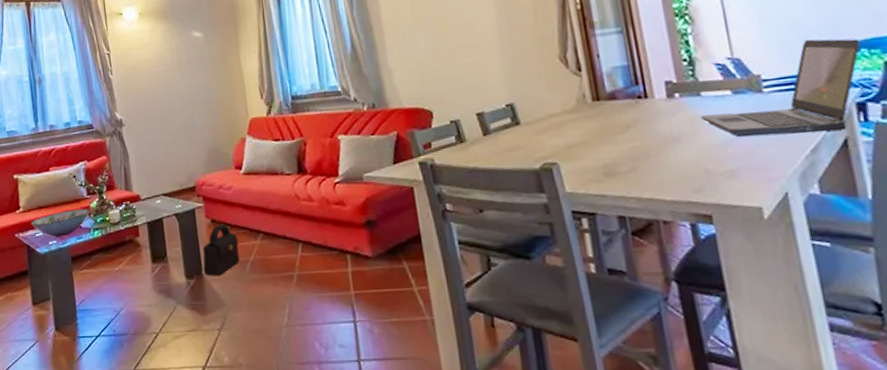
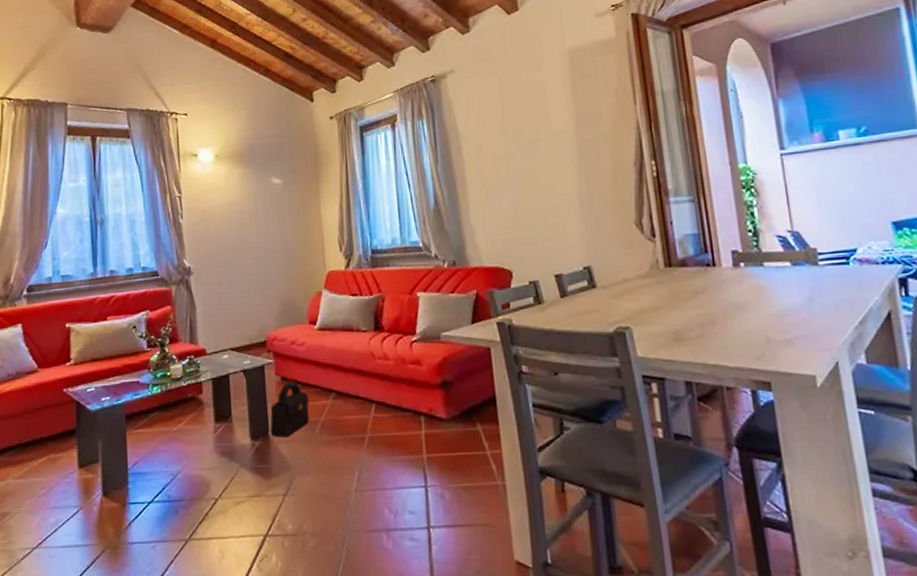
decorative bowl: present [31,208,90,237] -> none [82,362,150,392]
laptop computer: present [700,38,861,137] -> none [762,216,903,307]

